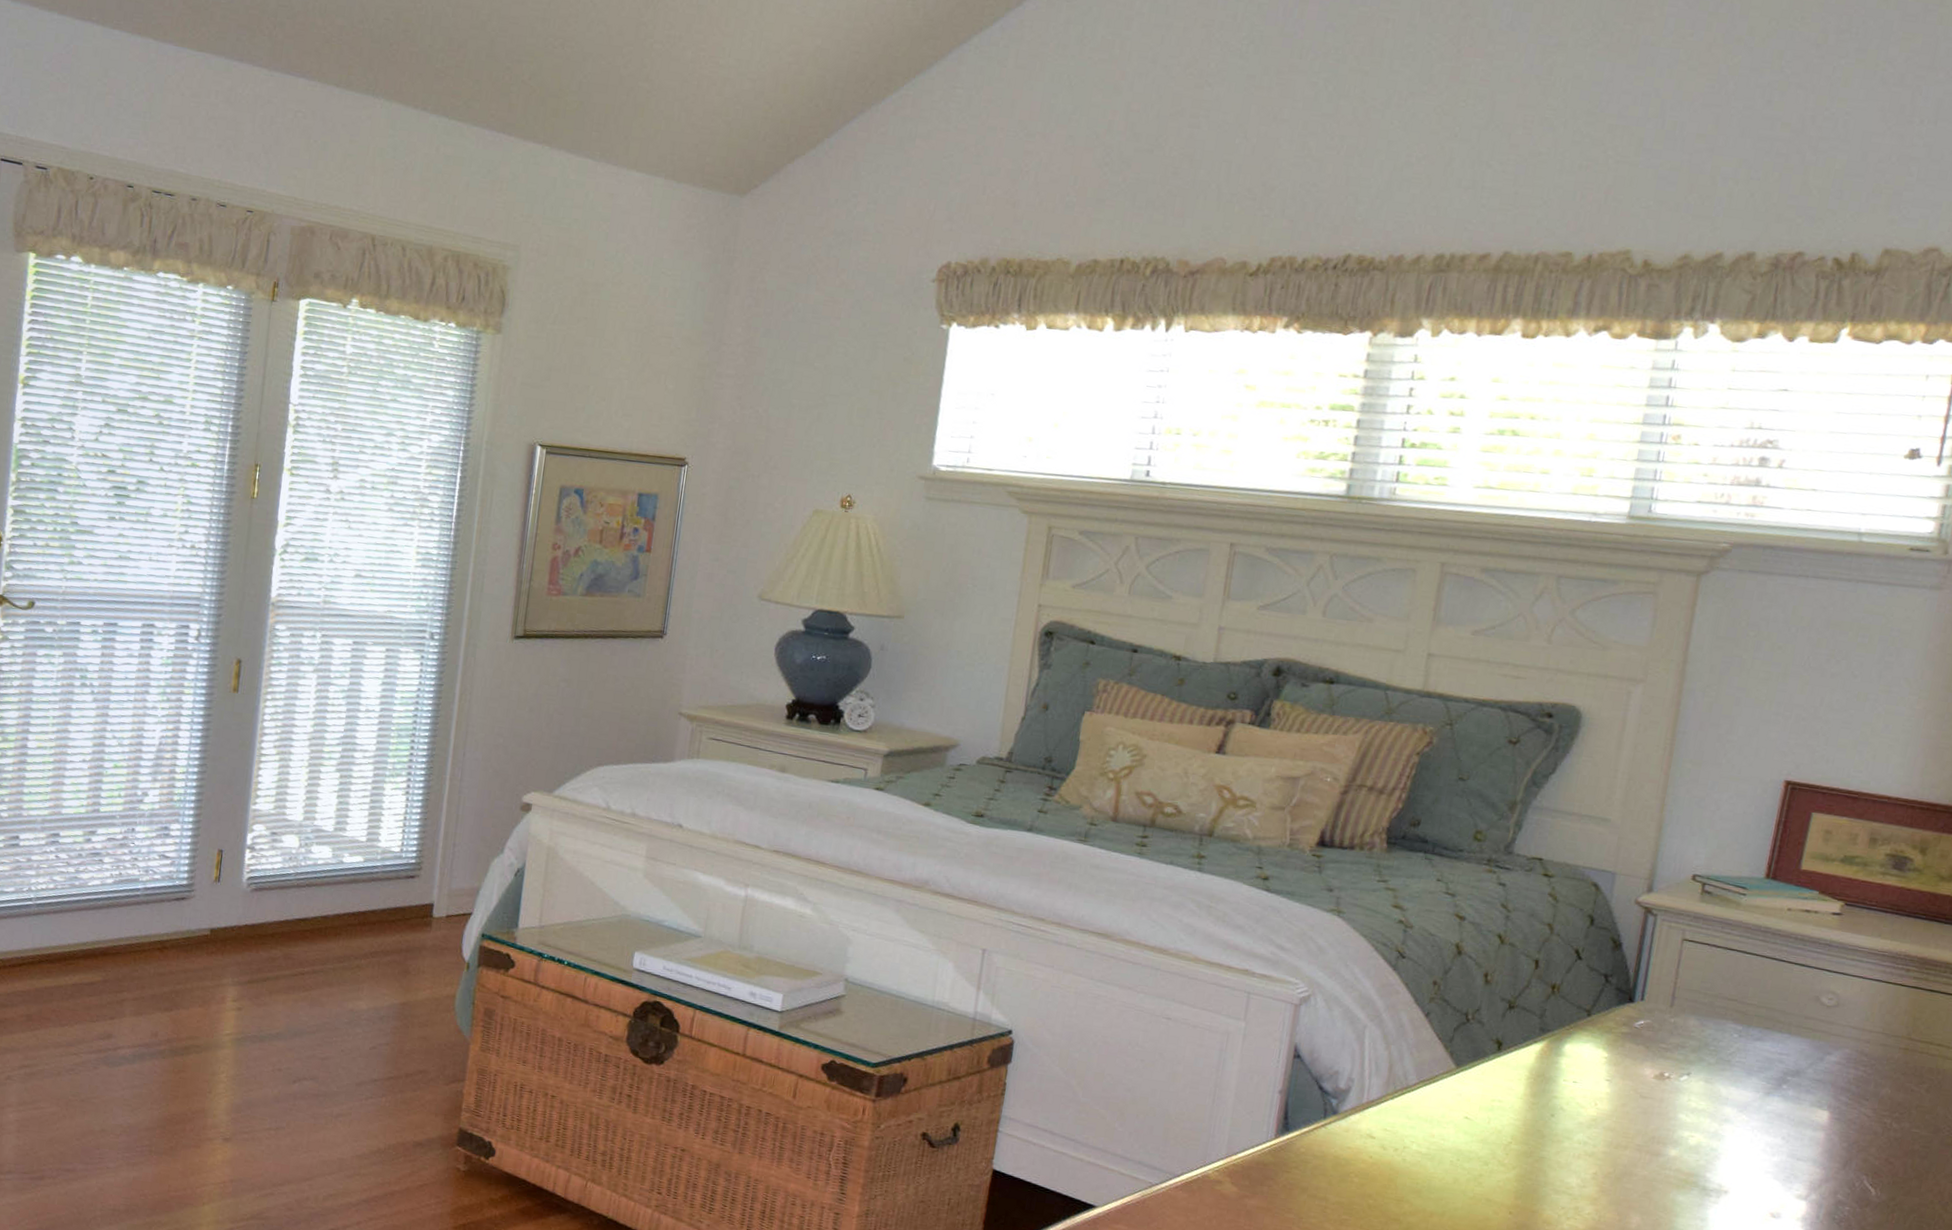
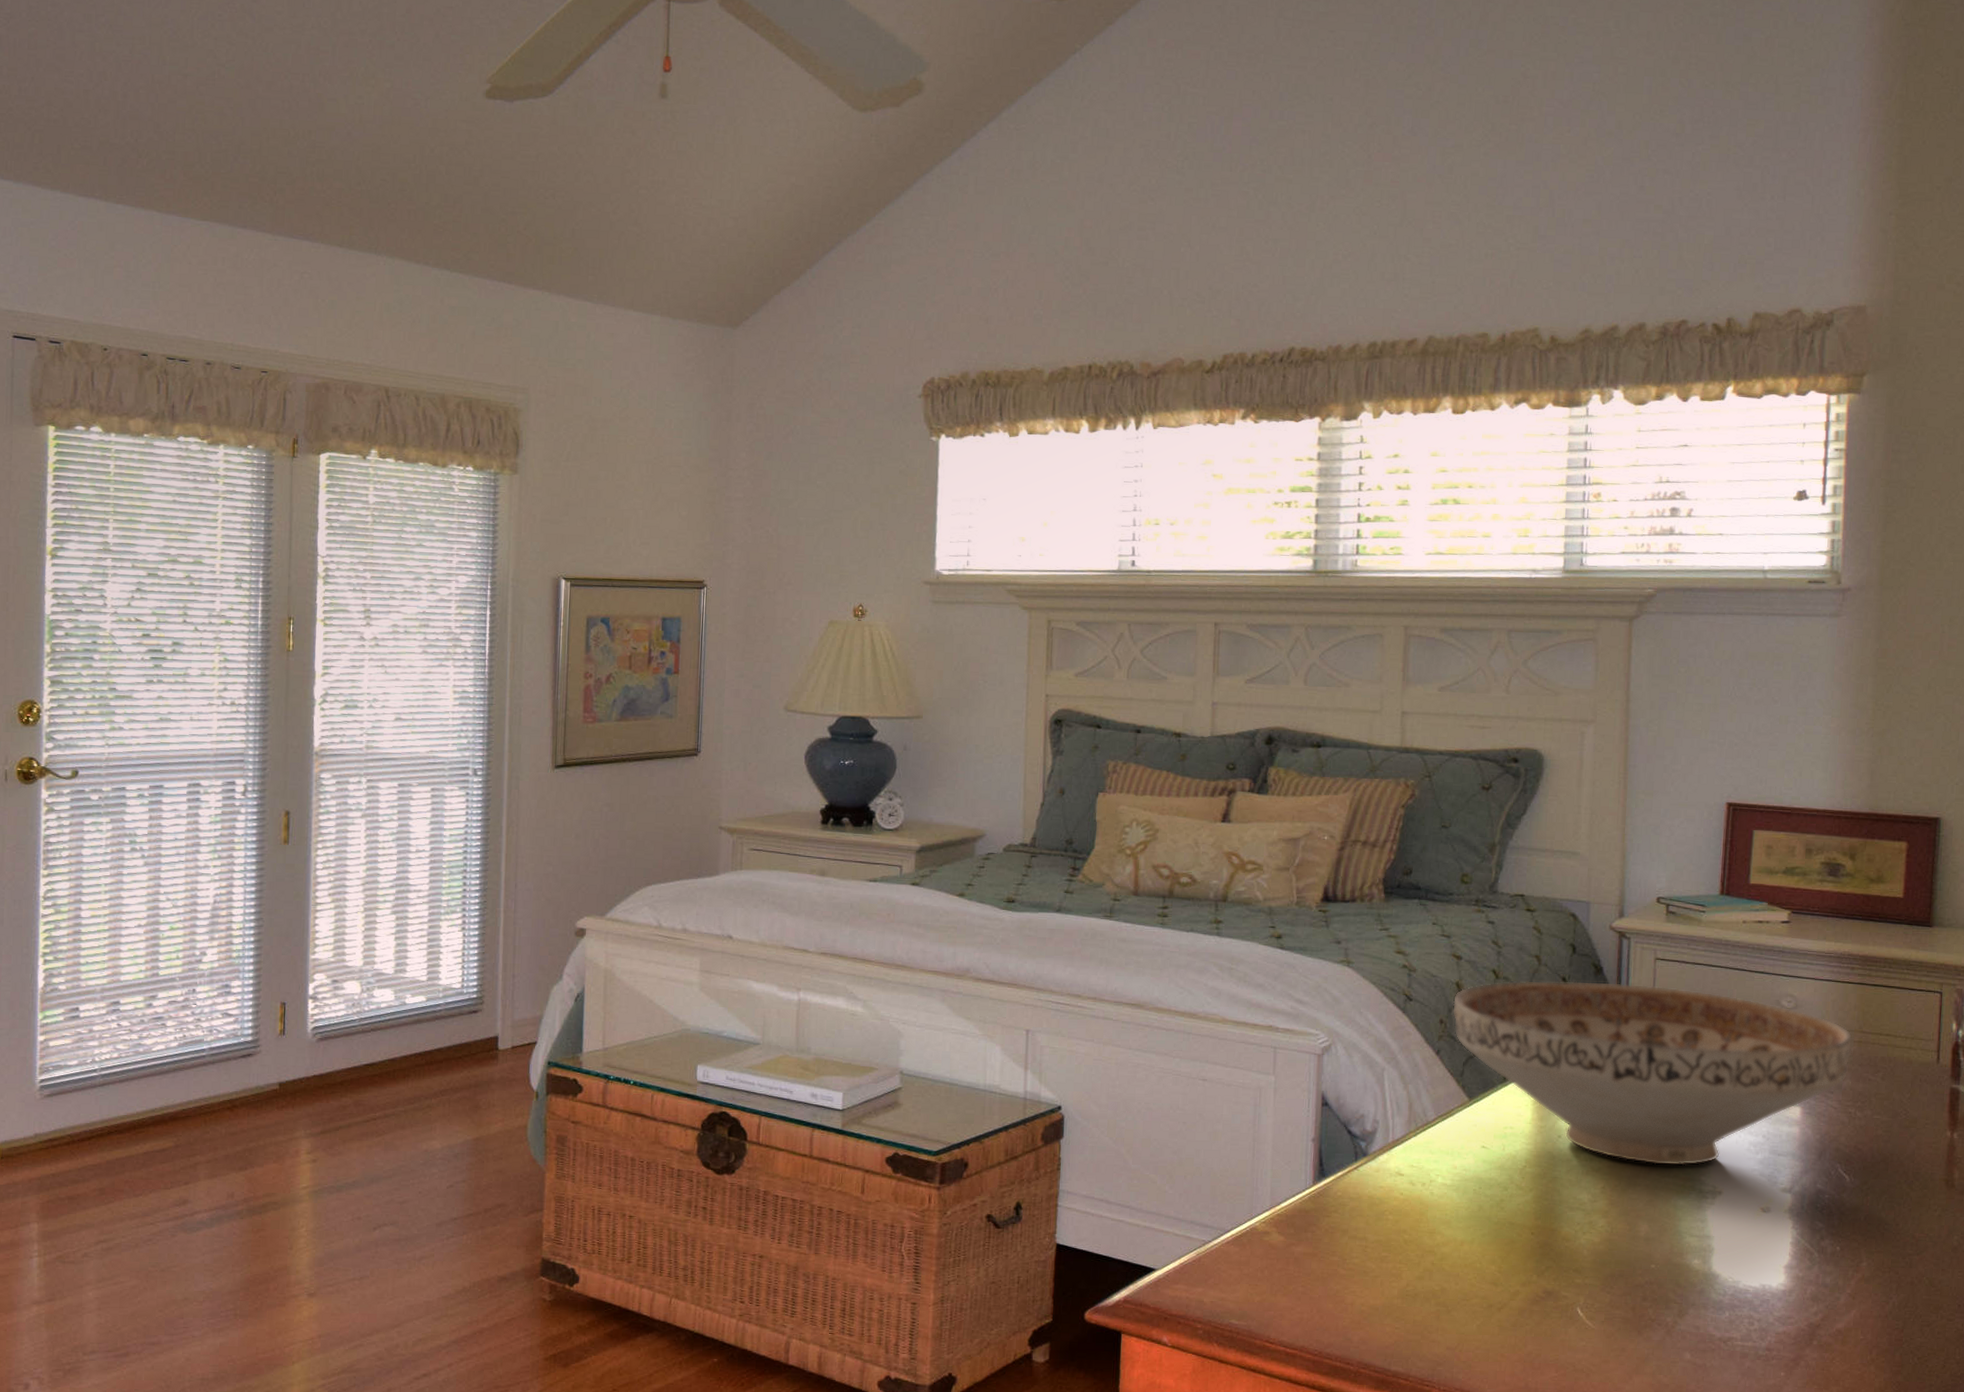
decorative bowl: none [1447,947,1899,1161] -> present [1452,980,1853,1167]

